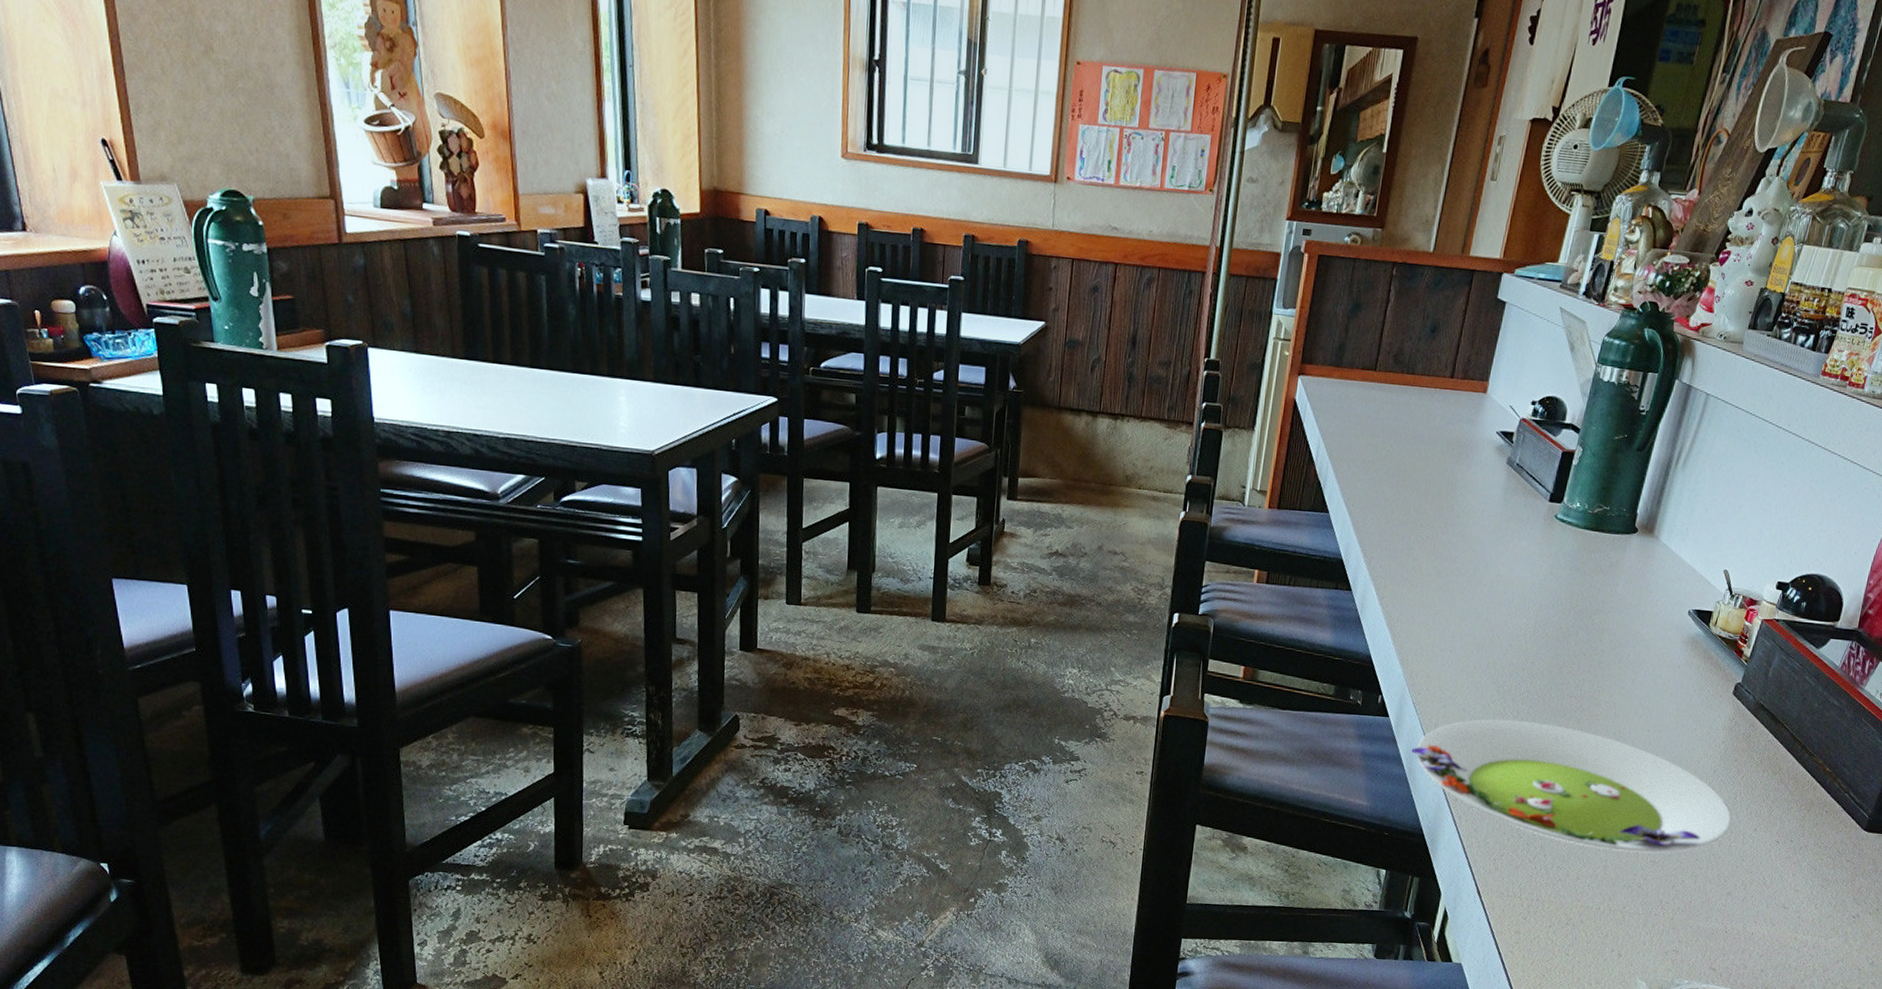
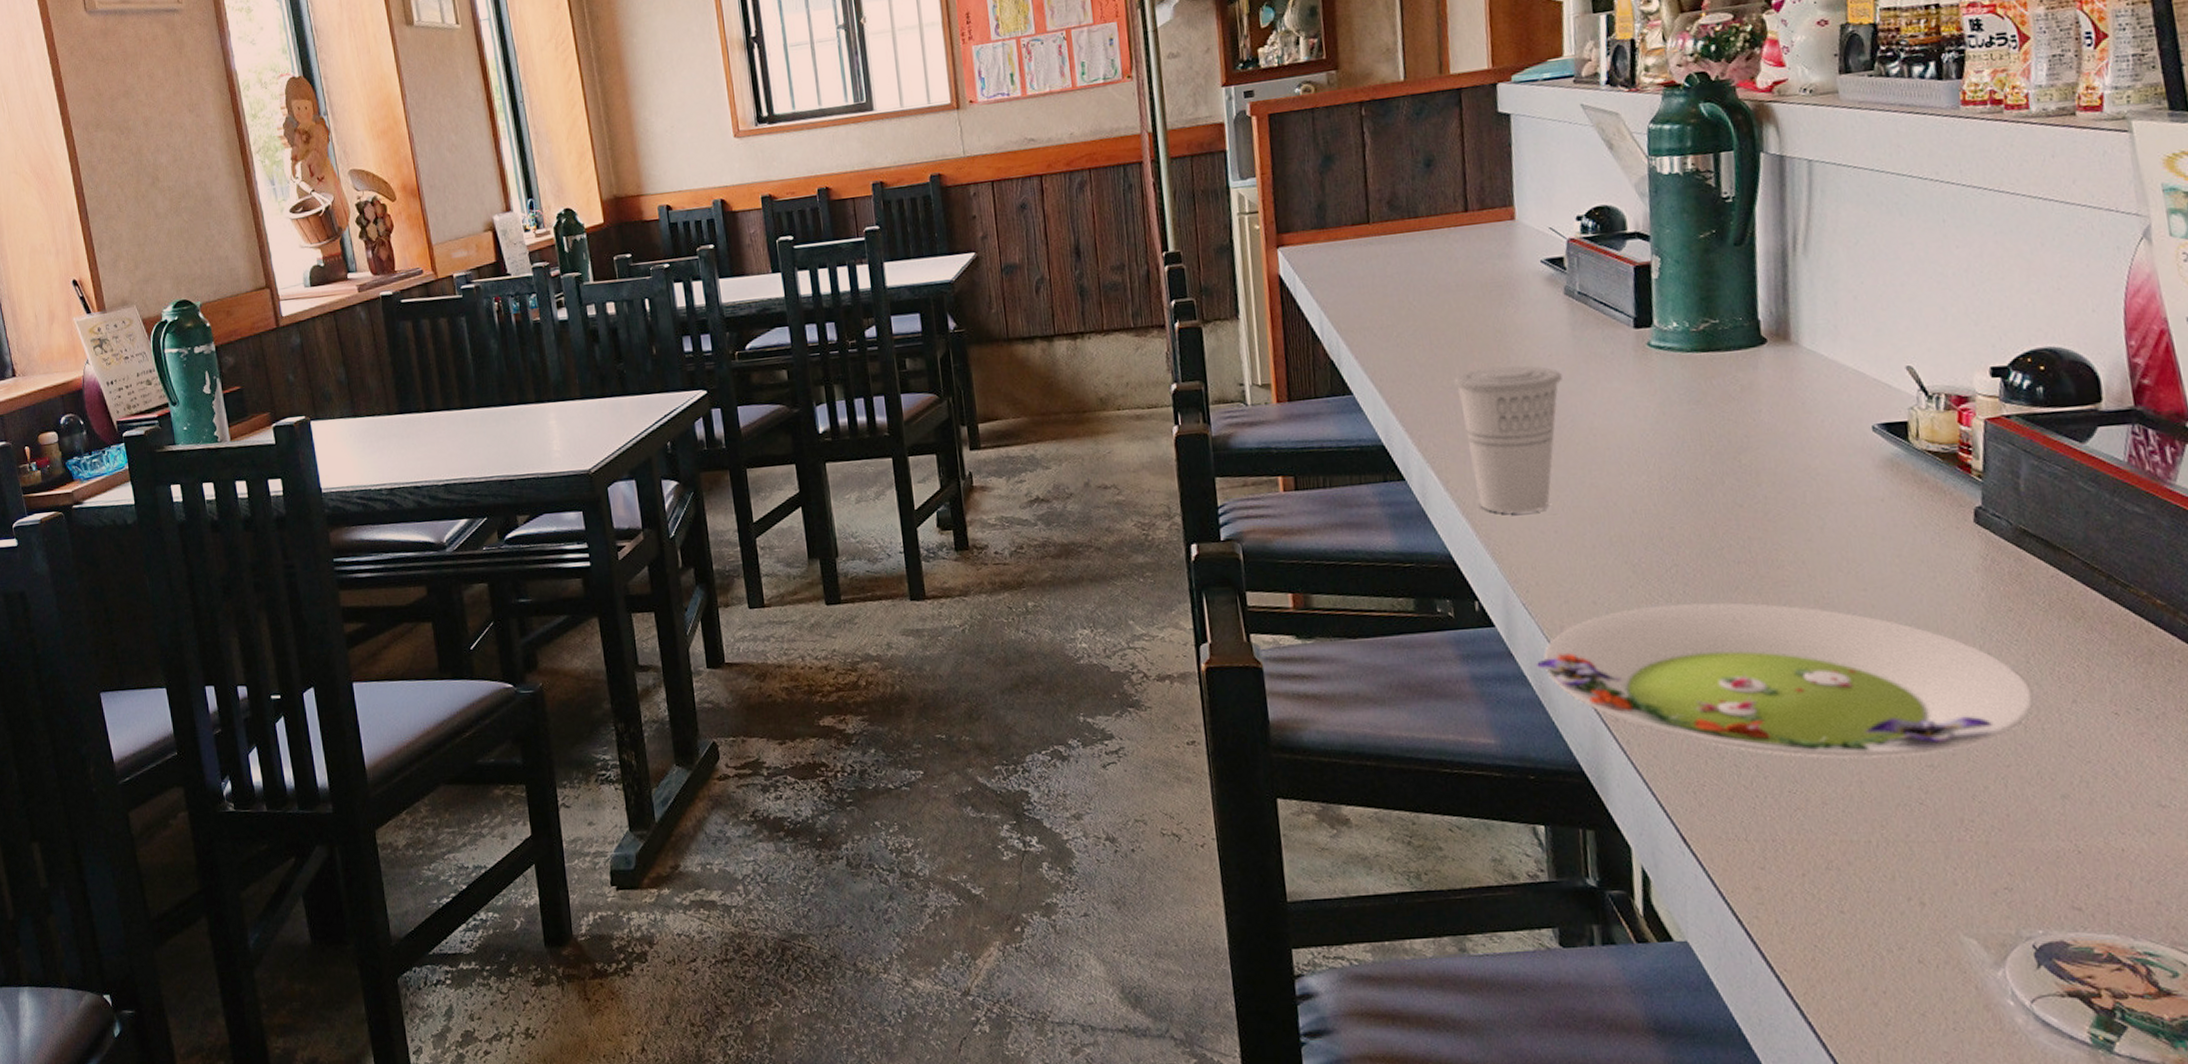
cup: none [1401,510,1488,633] -> present [1453,365,1562,514]

